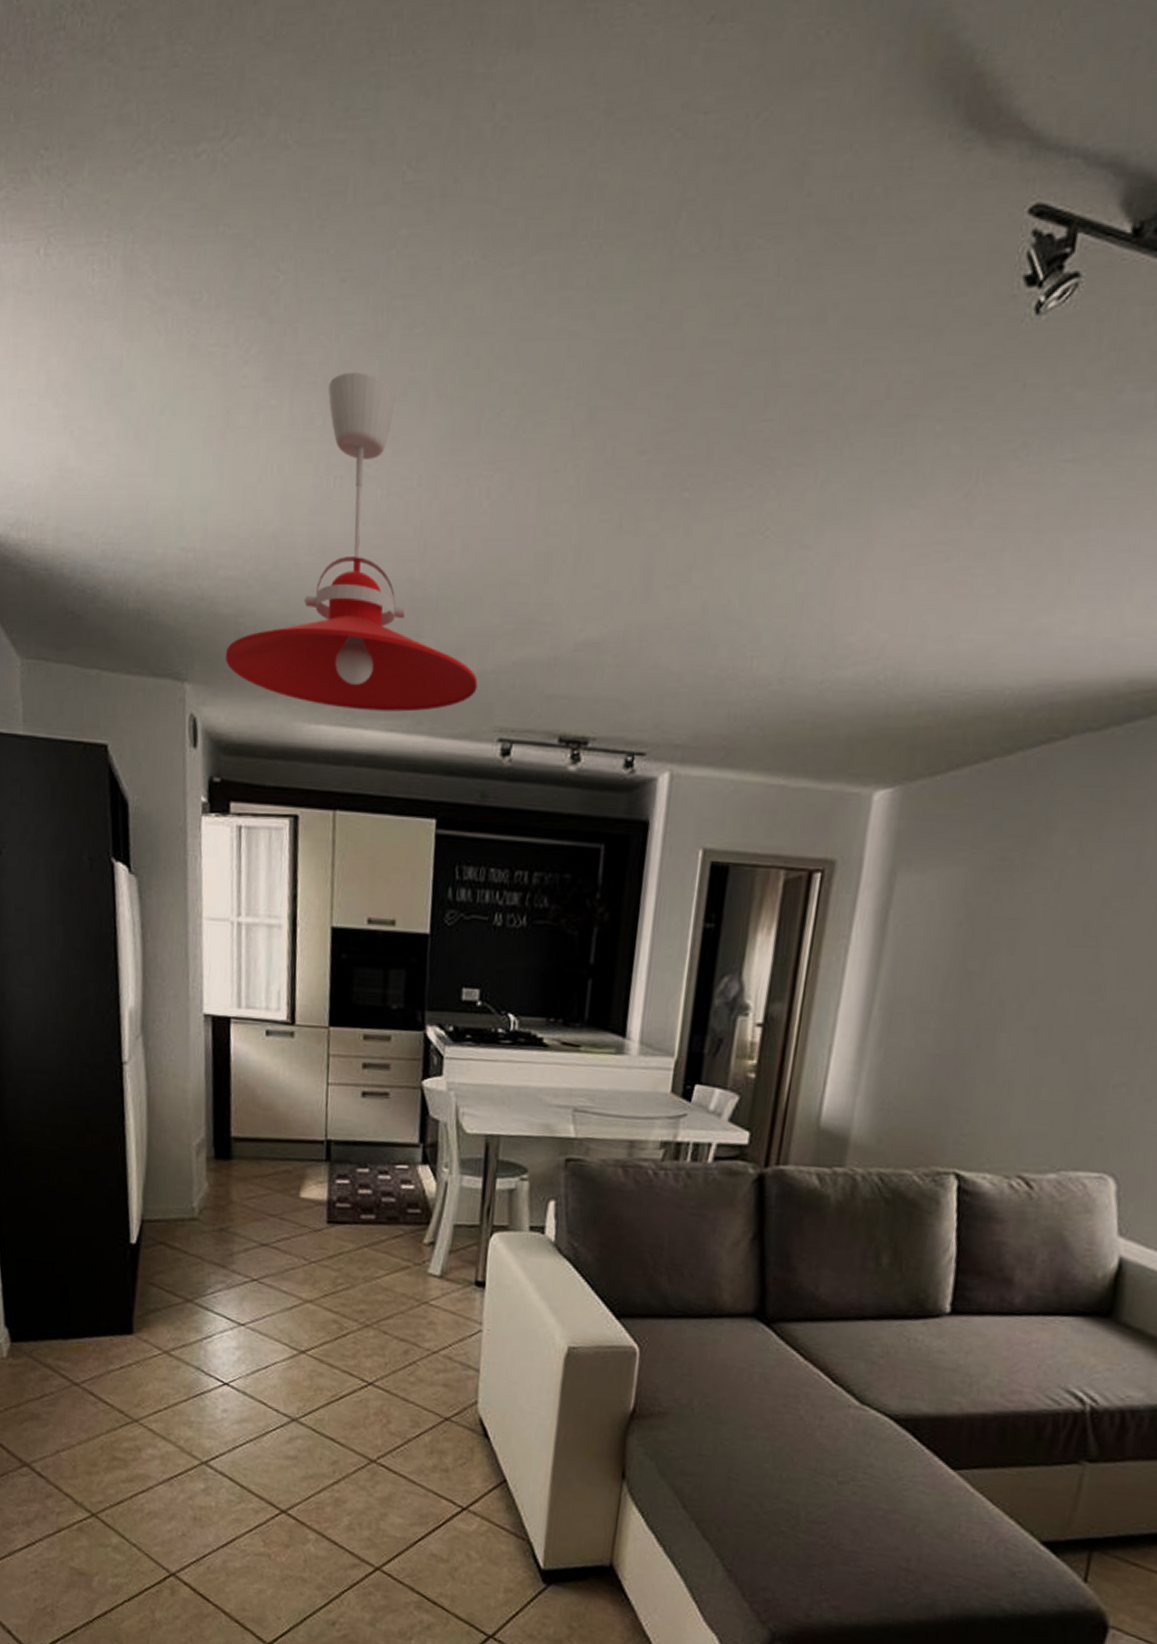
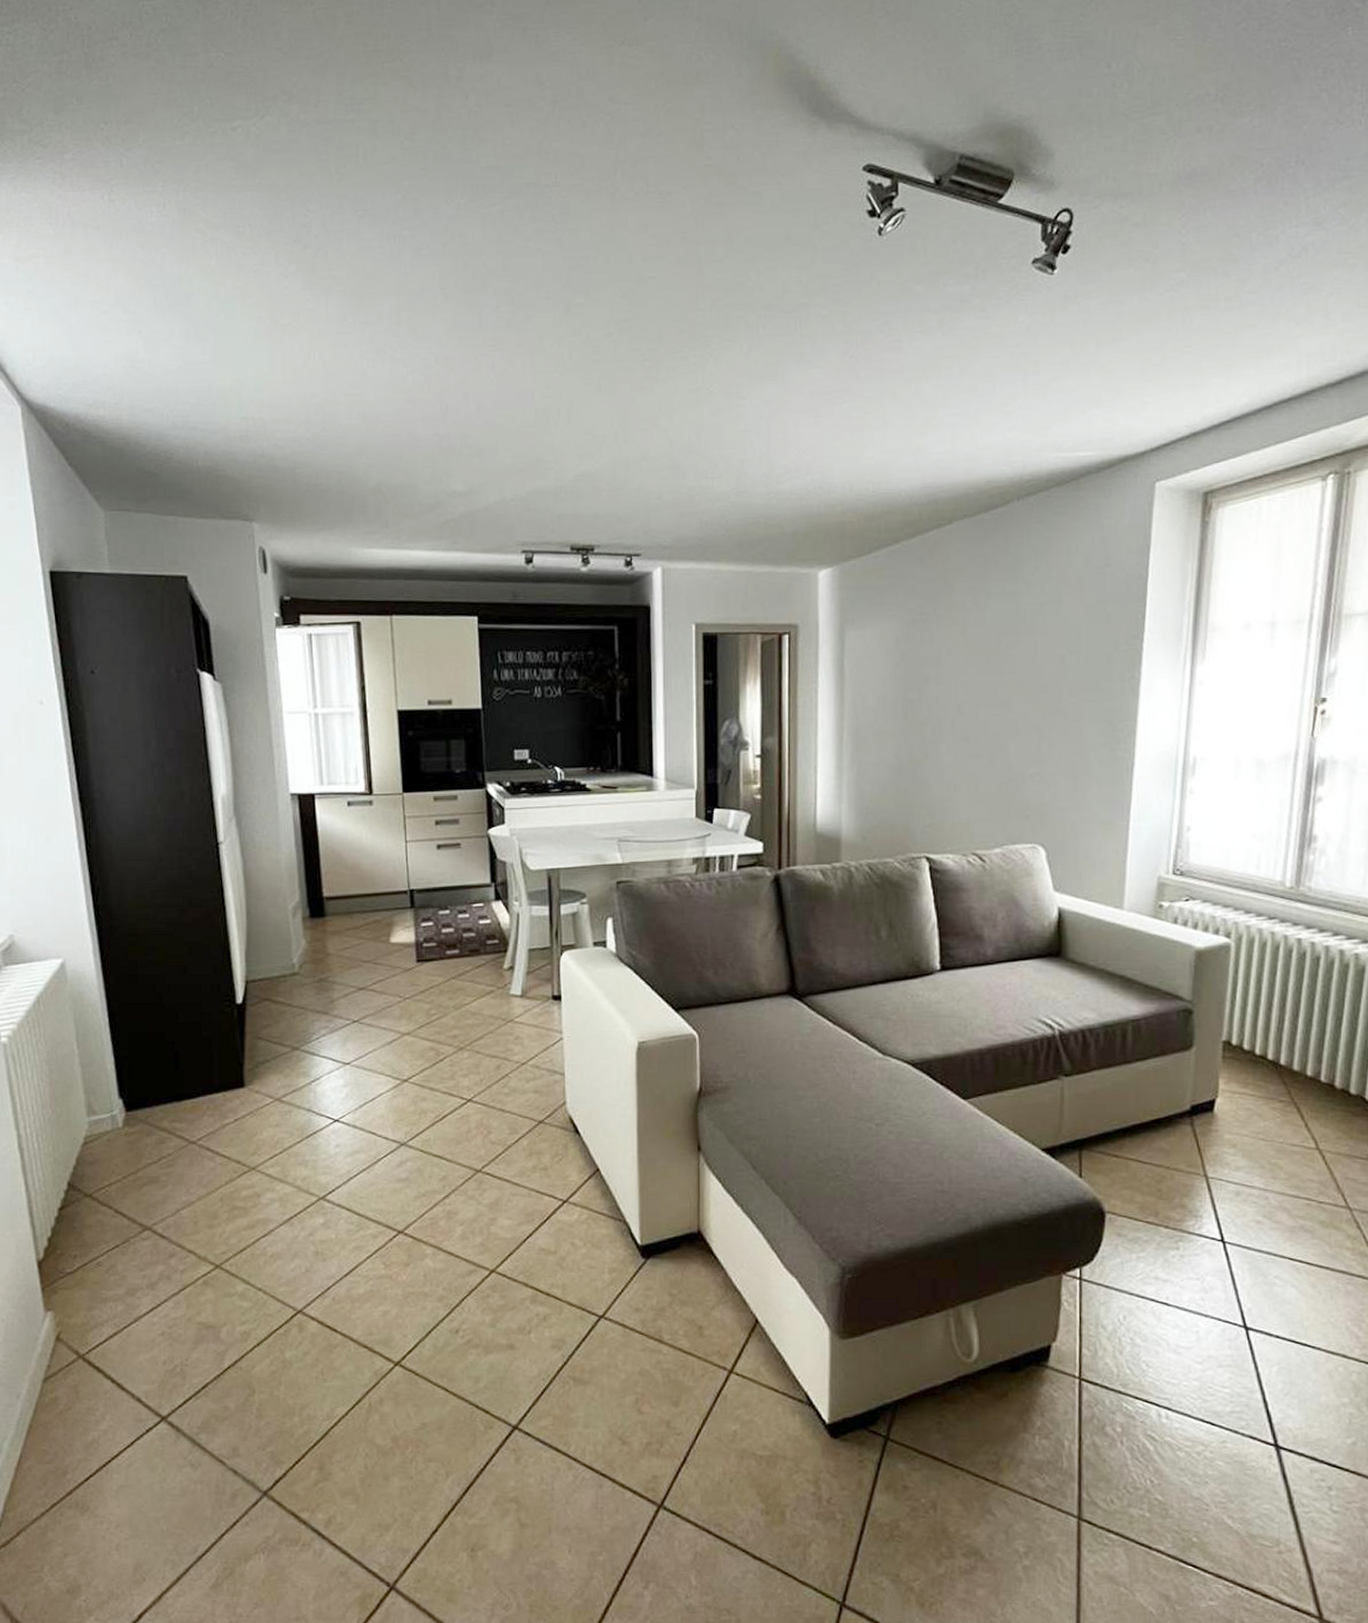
pendant light: present [225,371,478,712] -> none [286,282,500,536]

